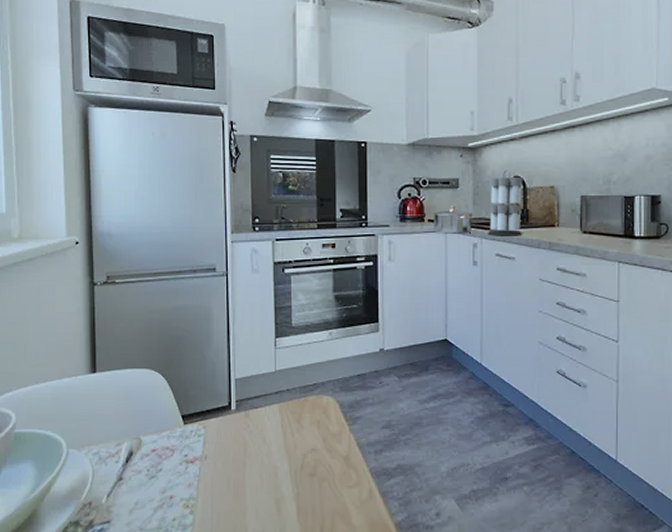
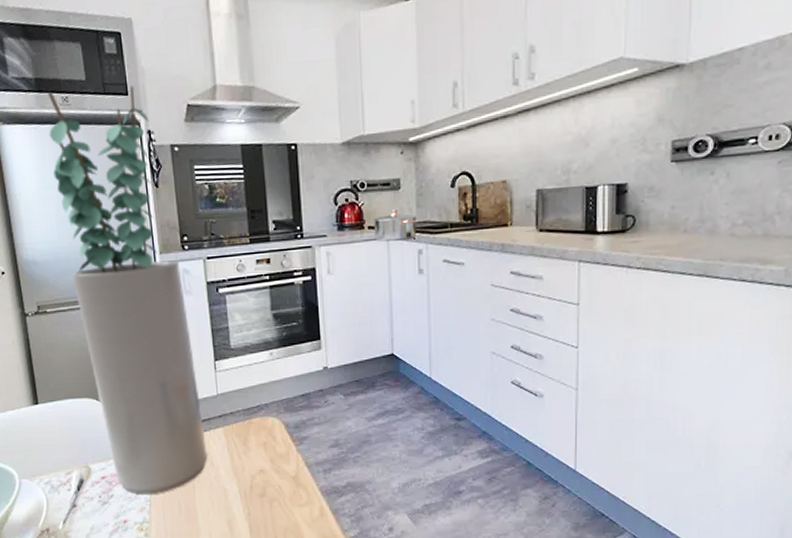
vase: none [137,82,261,470] -> present [47,86,208,494]
spice rack: present [488,168,523,236] -> none [434,163,472,241]

